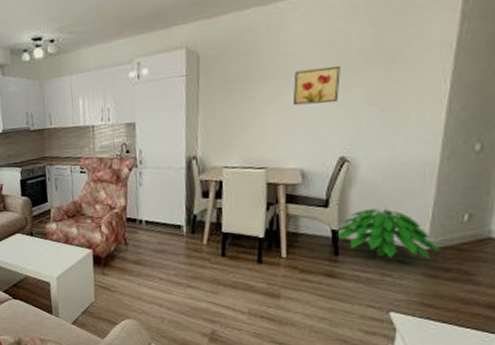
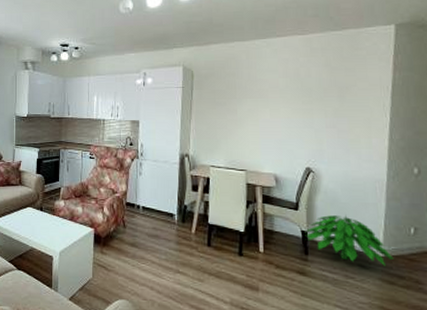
wall art: present [292,65,341,106] -> none [267,93,305,122]

